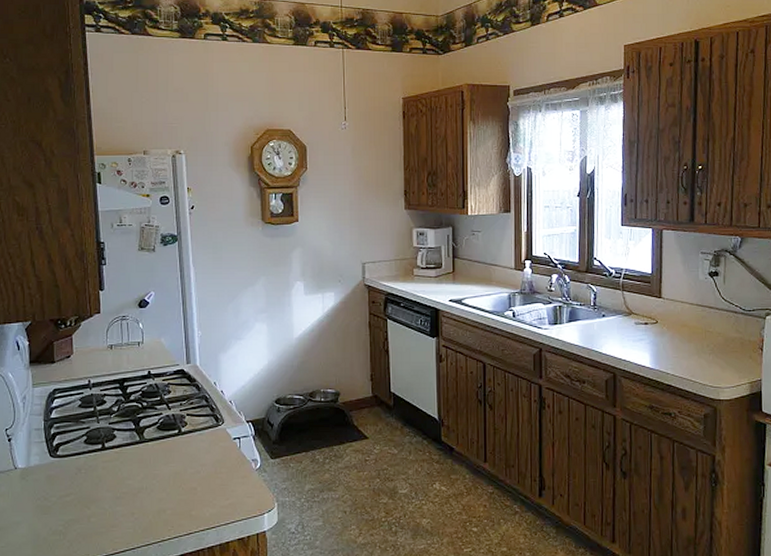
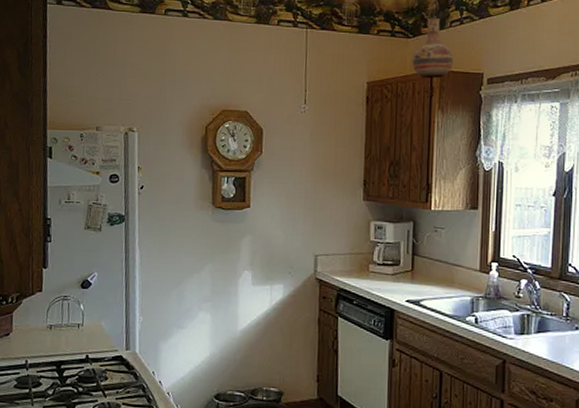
vase: none [444,34,482,91] -> present [412,17,454,78]

